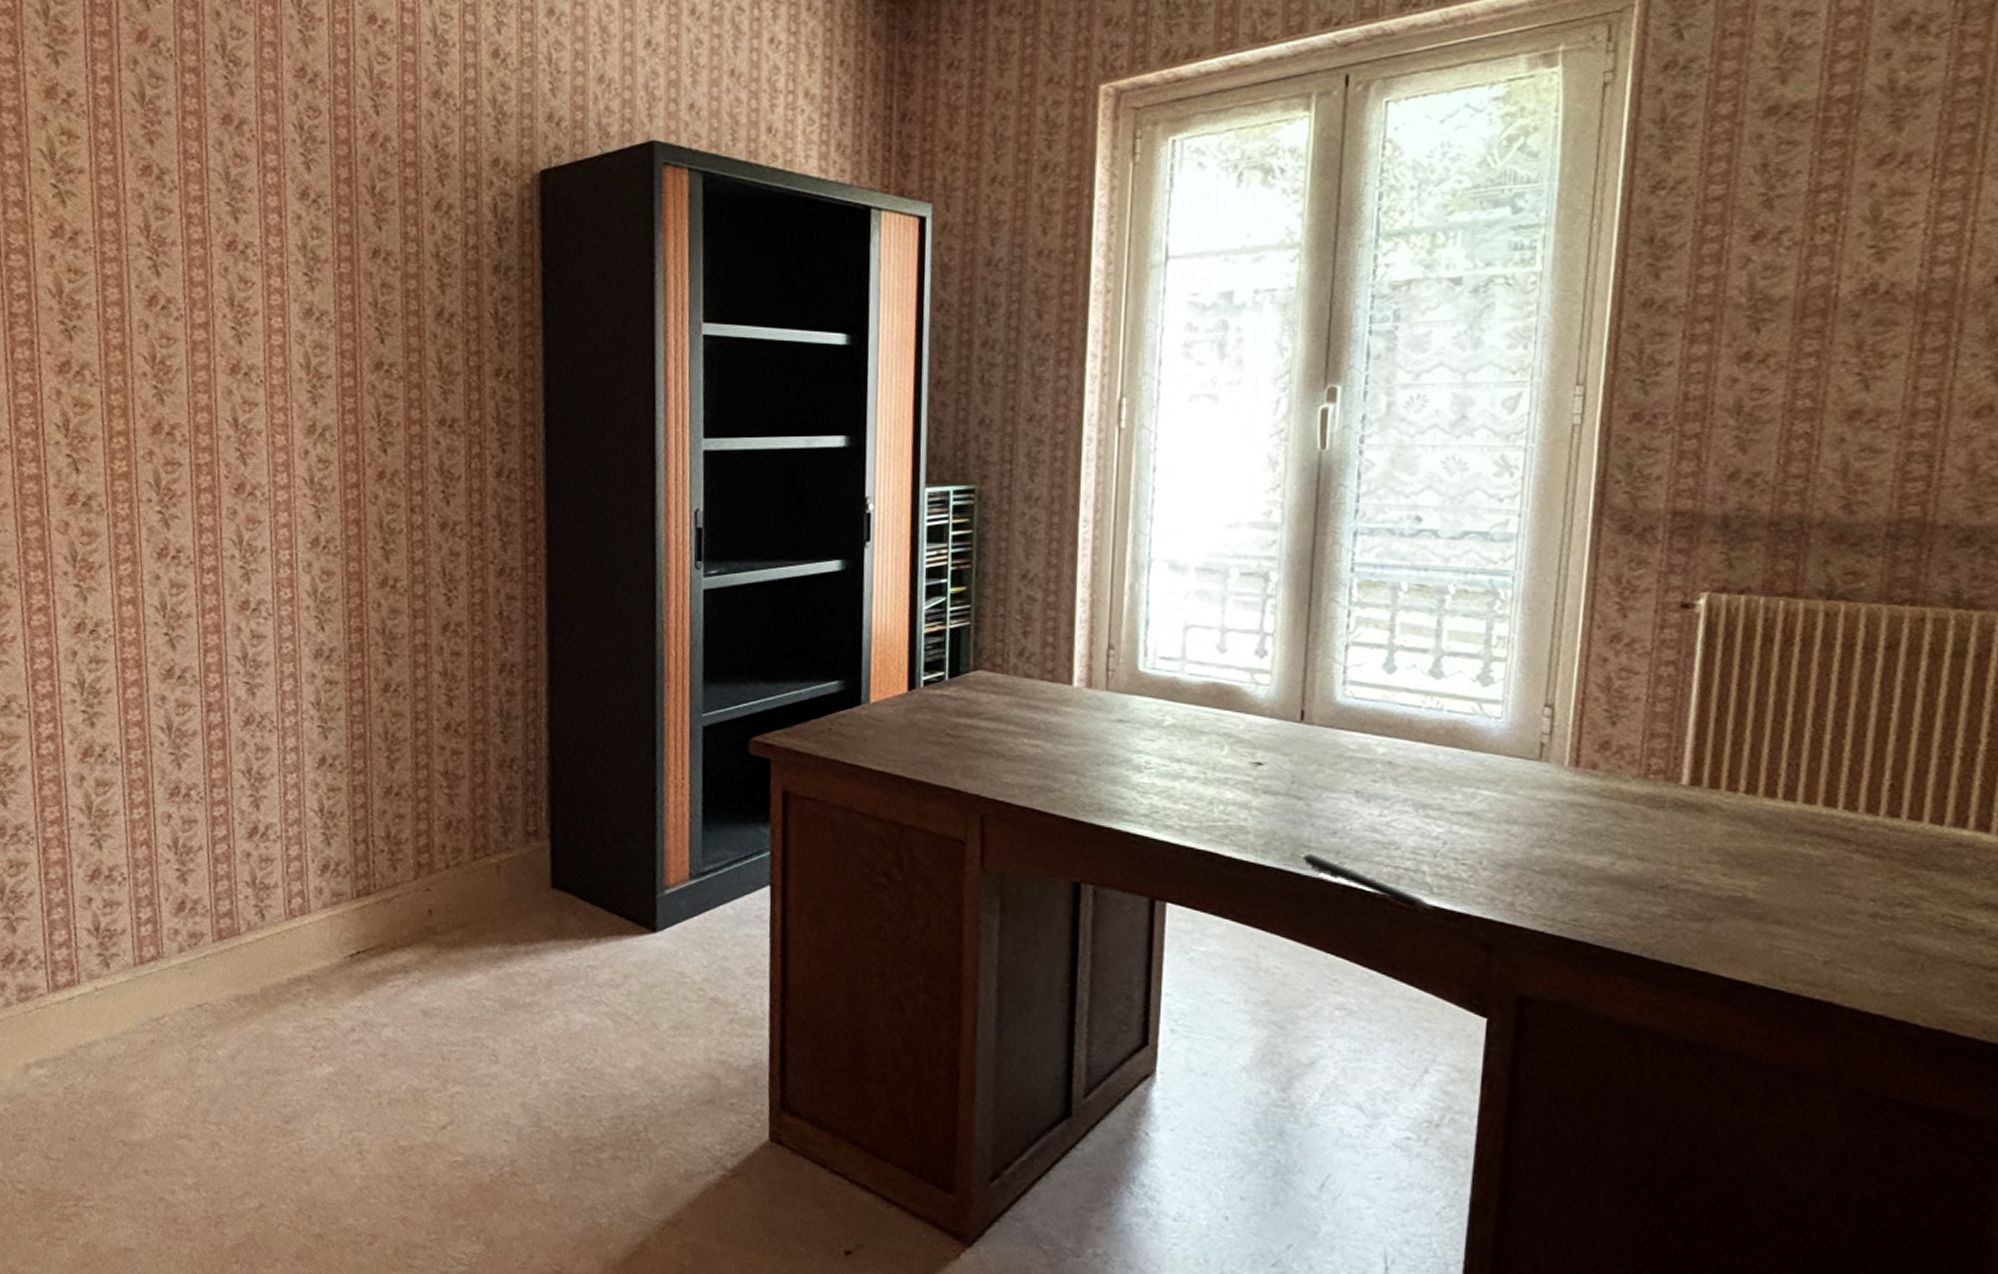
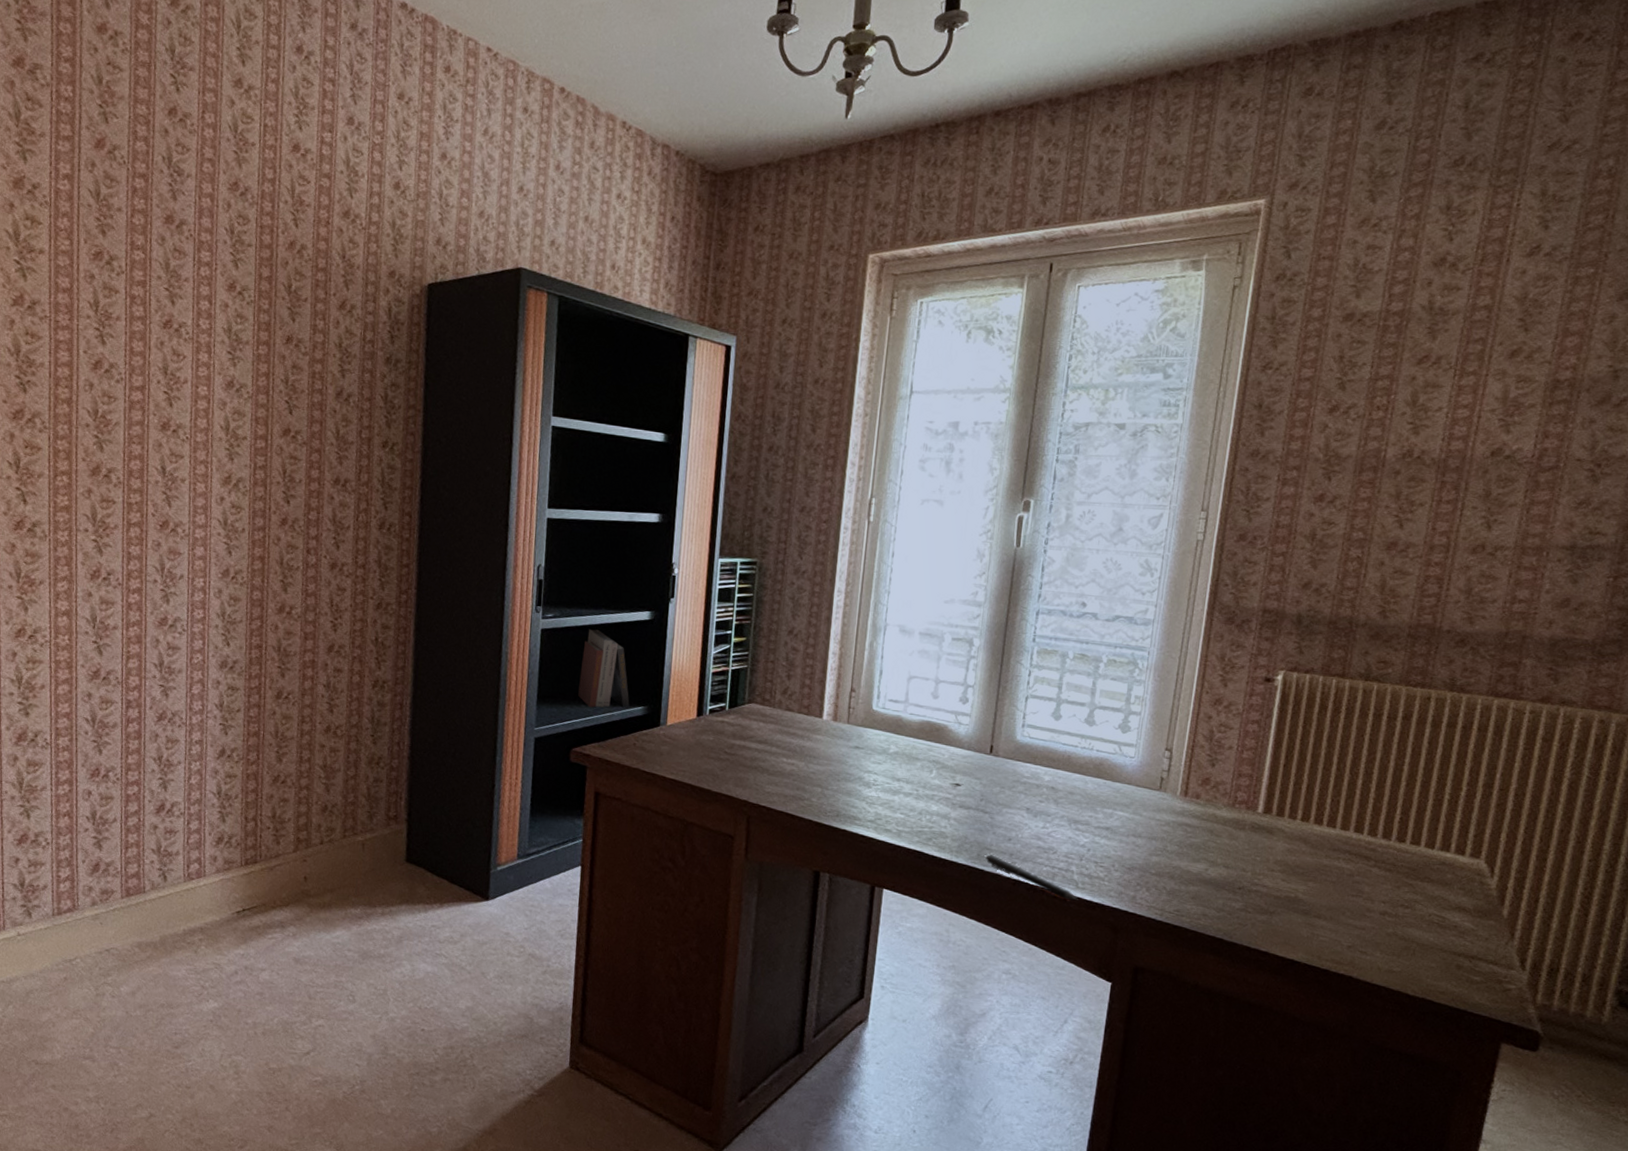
books: none [753,586,821,685] -> present [577,628,630,708]

